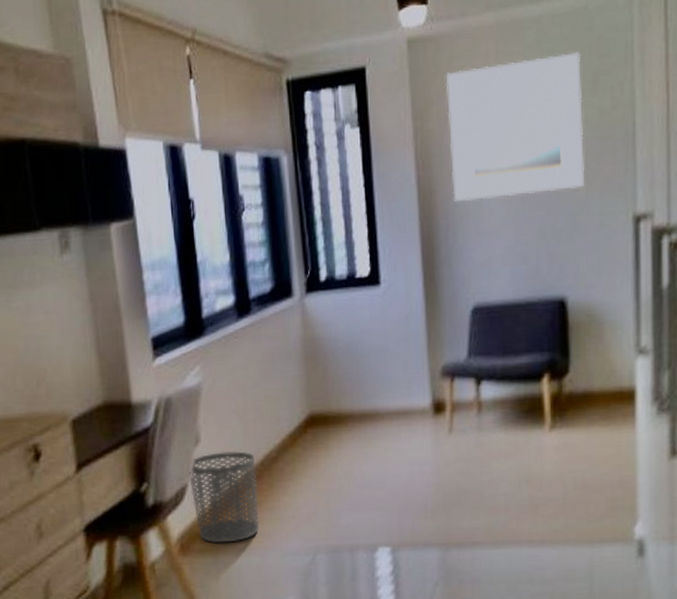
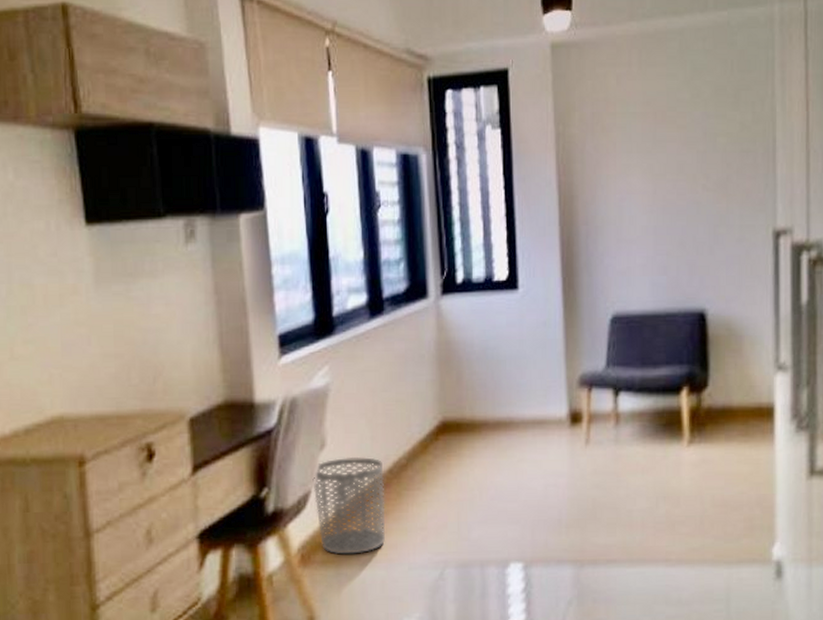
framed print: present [445,52,584,202] -> none [588,66,725,209]

